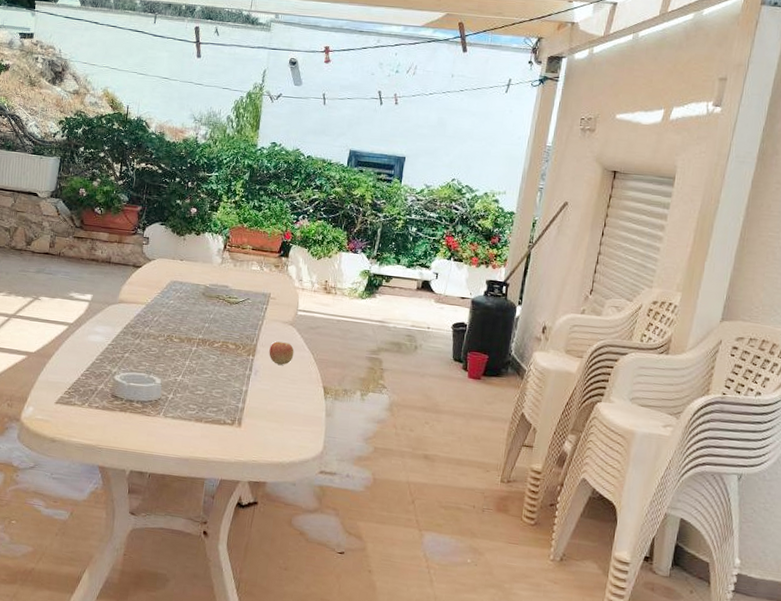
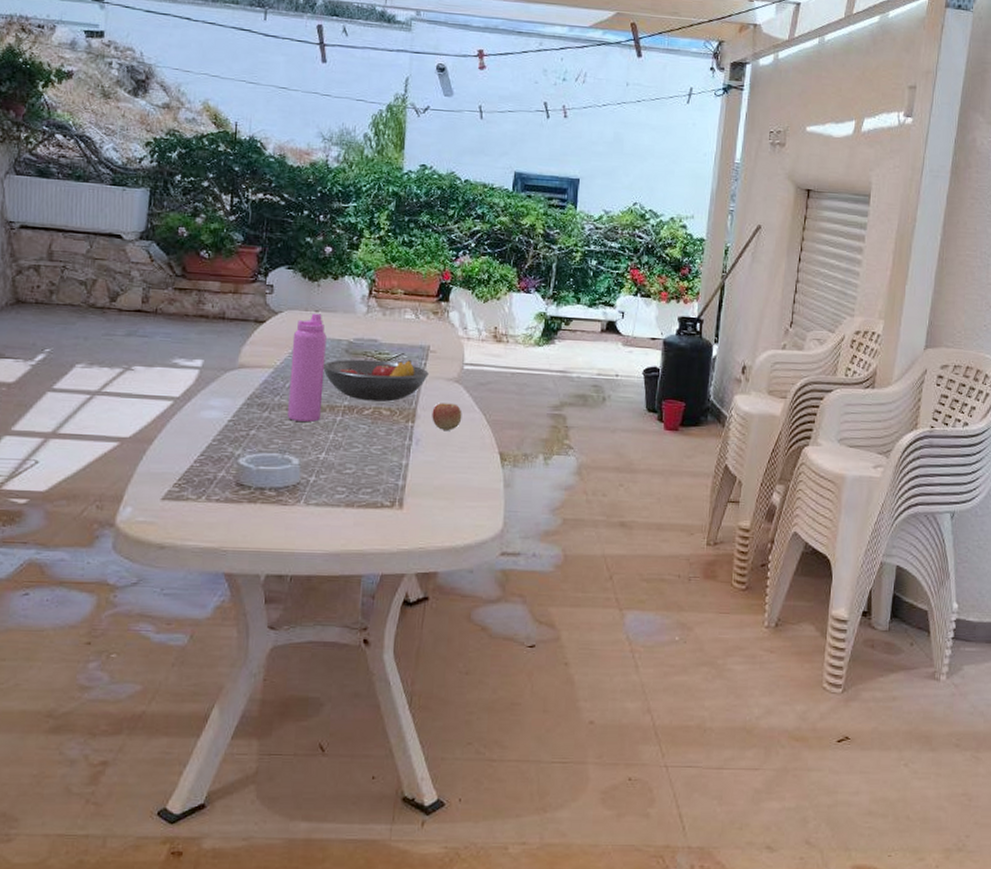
water bottle: none [154,262,188,350] -> present [288,313,327,422]
fruit bowl: none [184,301,269,338] -> present [323,359,429,402]

